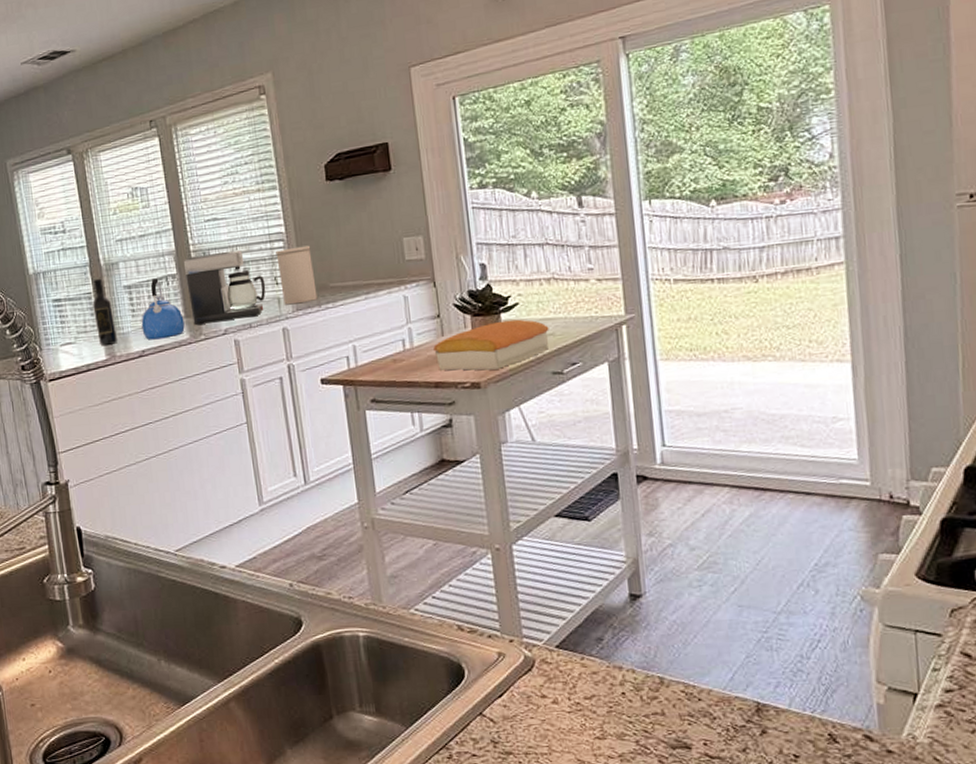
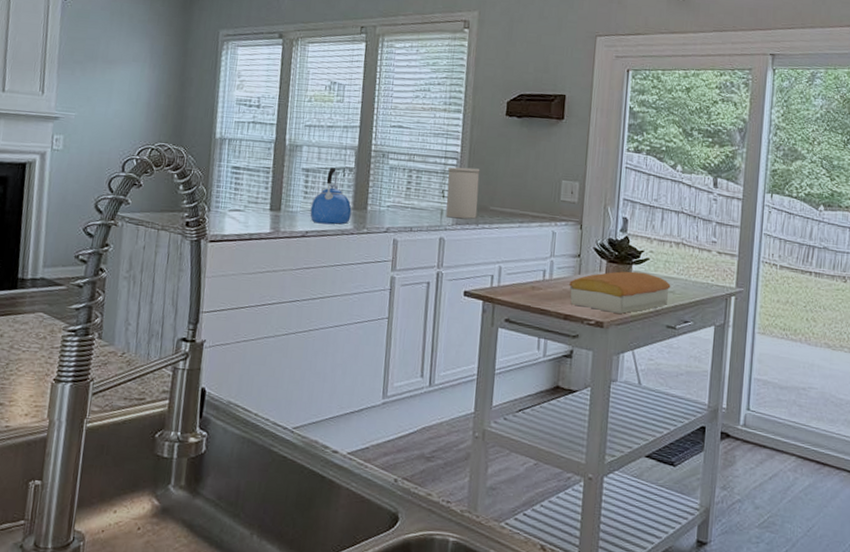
wine bottle: present [92,278,117,345] -> none [267,156,288,220]
coffee maker: present [183,250,266,325] -> none [359,156,433,222]

